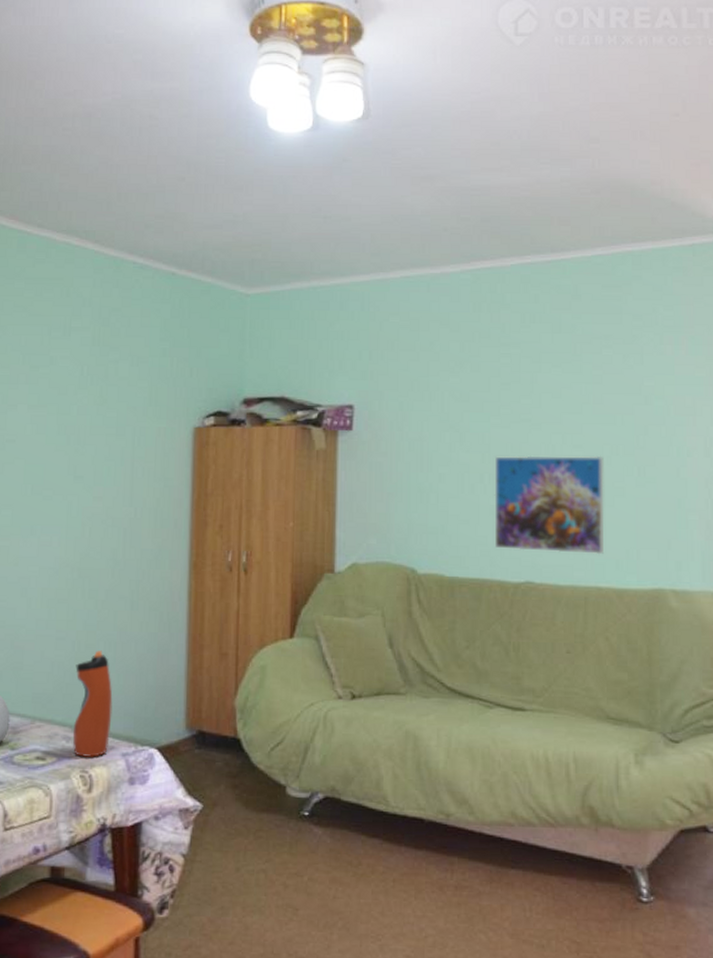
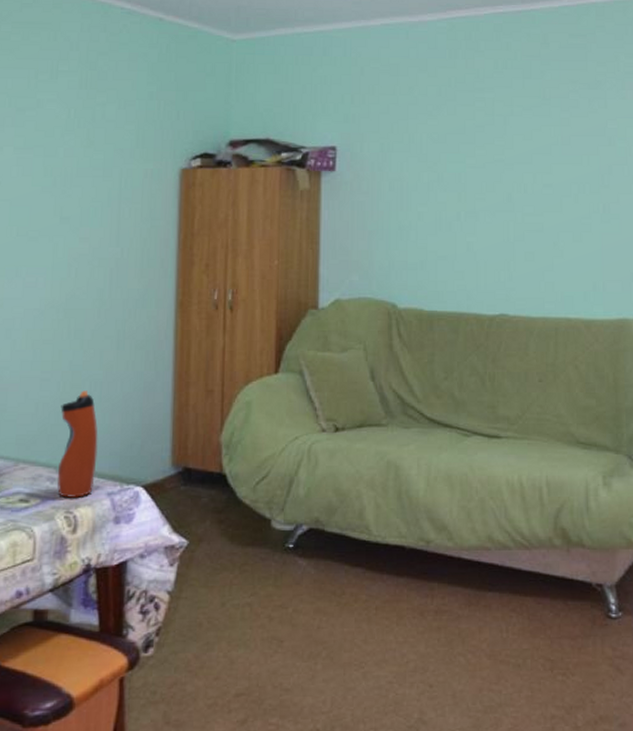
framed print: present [494,455,604,555] -> none [470,194,573,288]

